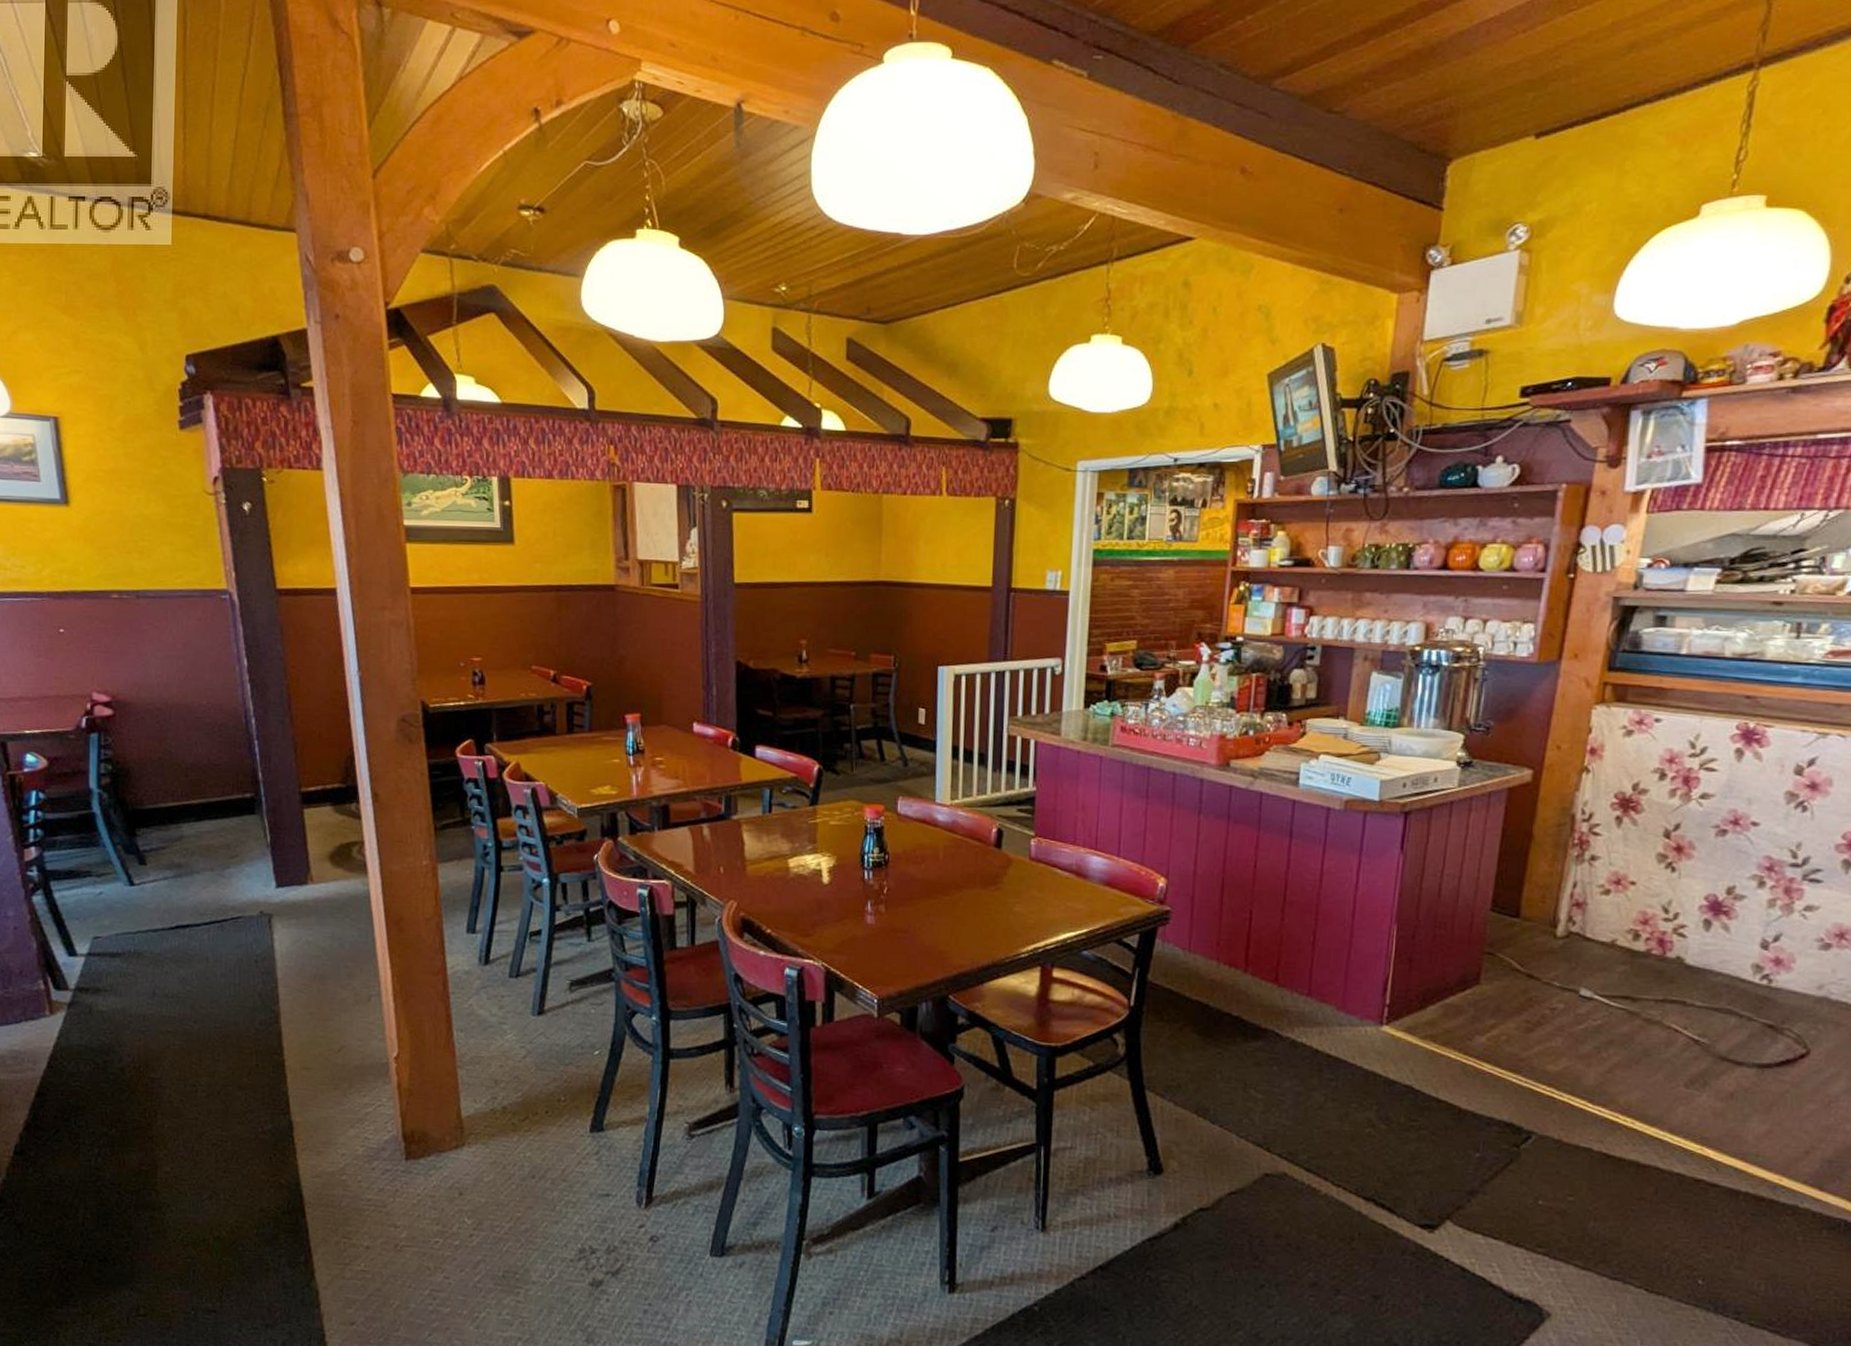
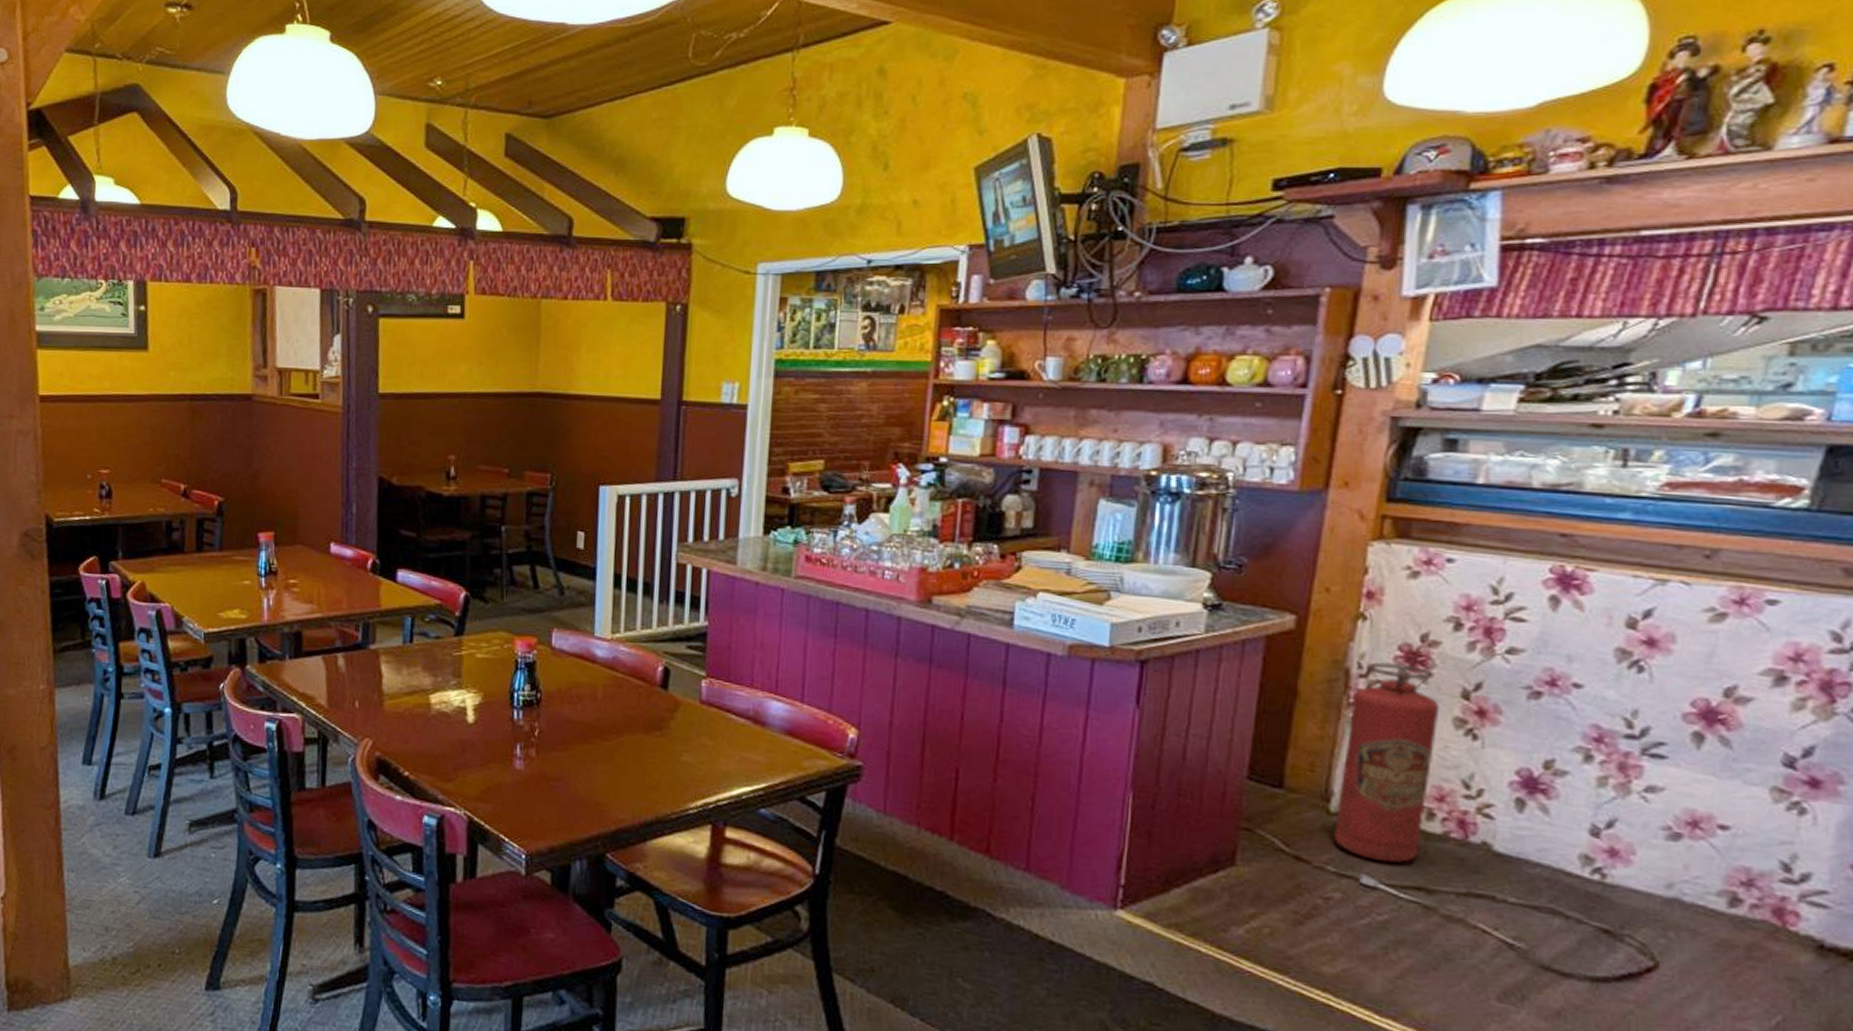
fire extinguisher: none [1560,808,1647,977] -> present [1334,662,1440,863]

